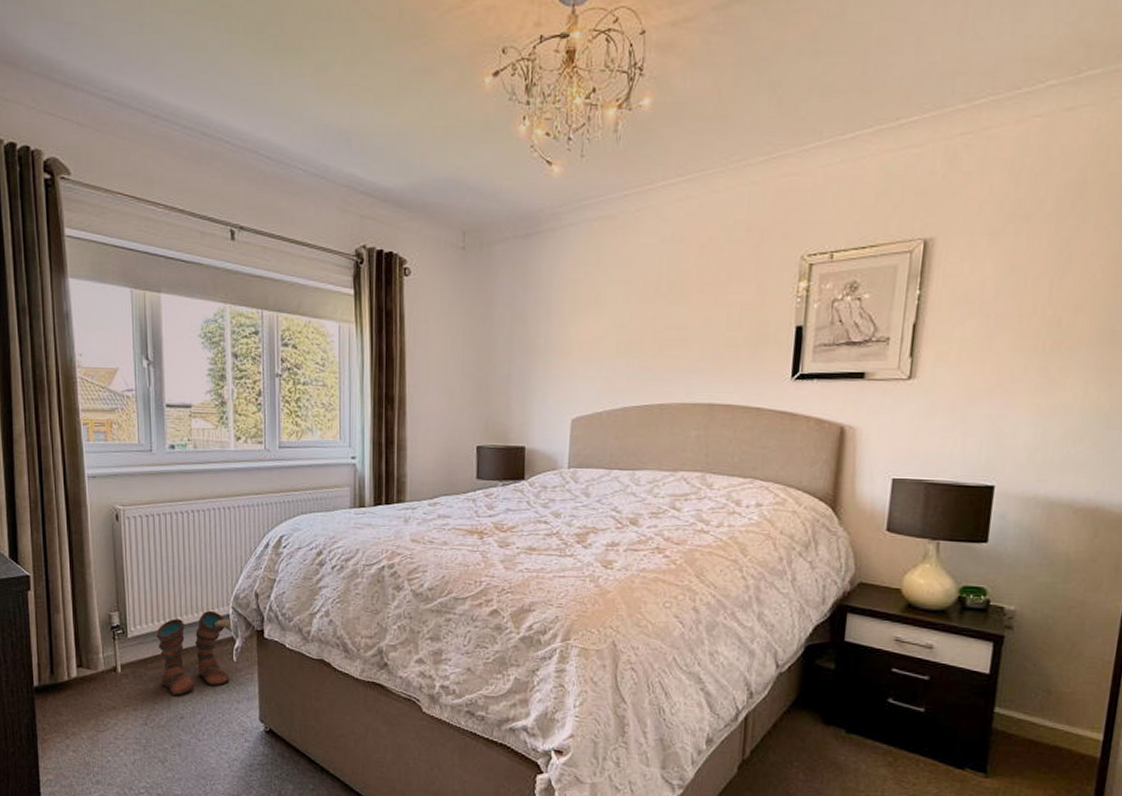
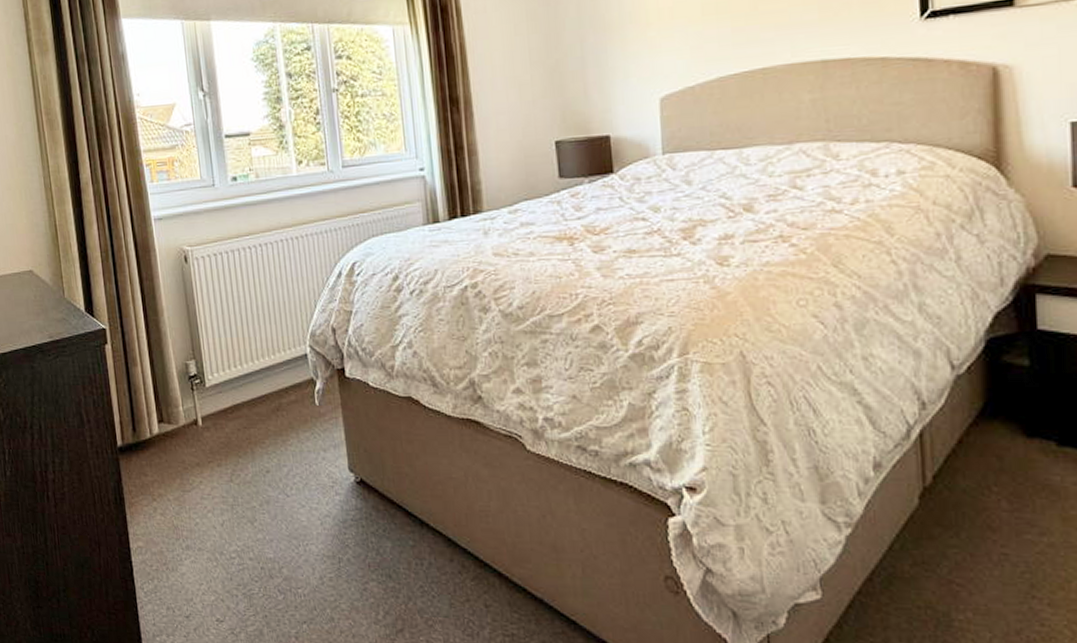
boots: present [156,610,232,697] -> none [234,351,314,449]

